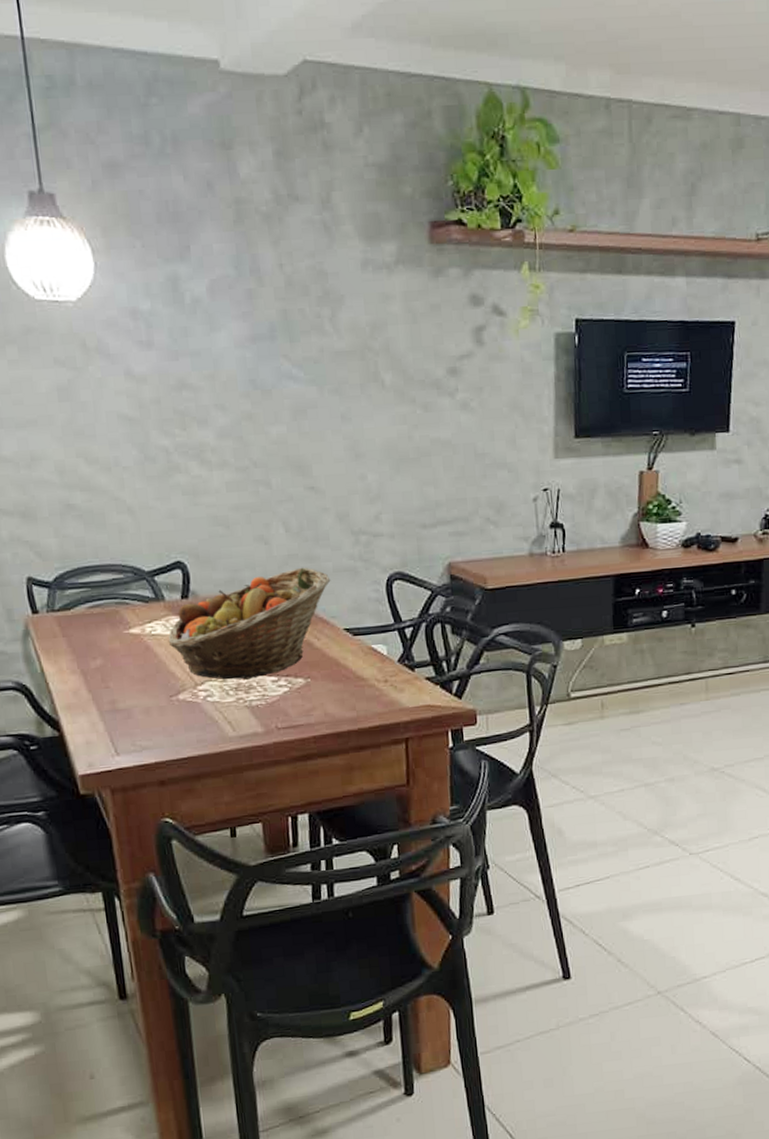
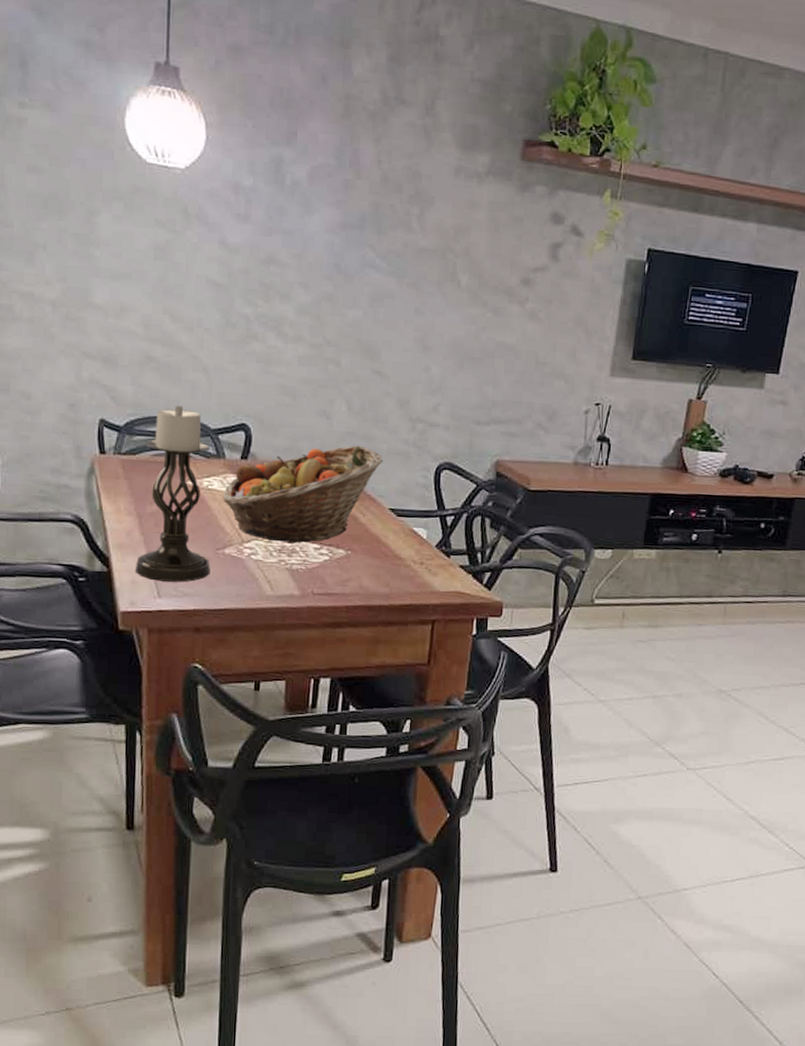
candle holder: none [78,551,167,738] -> present [135,405,210,582]

